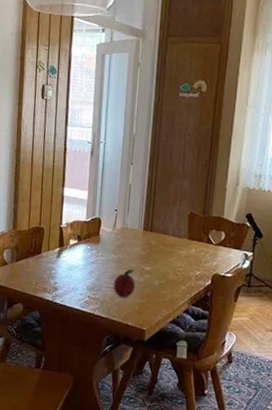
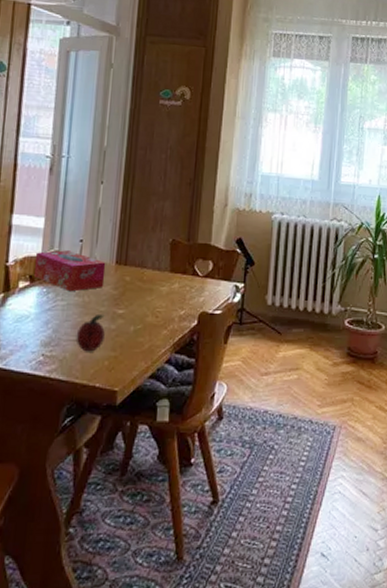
tissue box: none [80,217,136,250] -> present [33,250,106,292]

